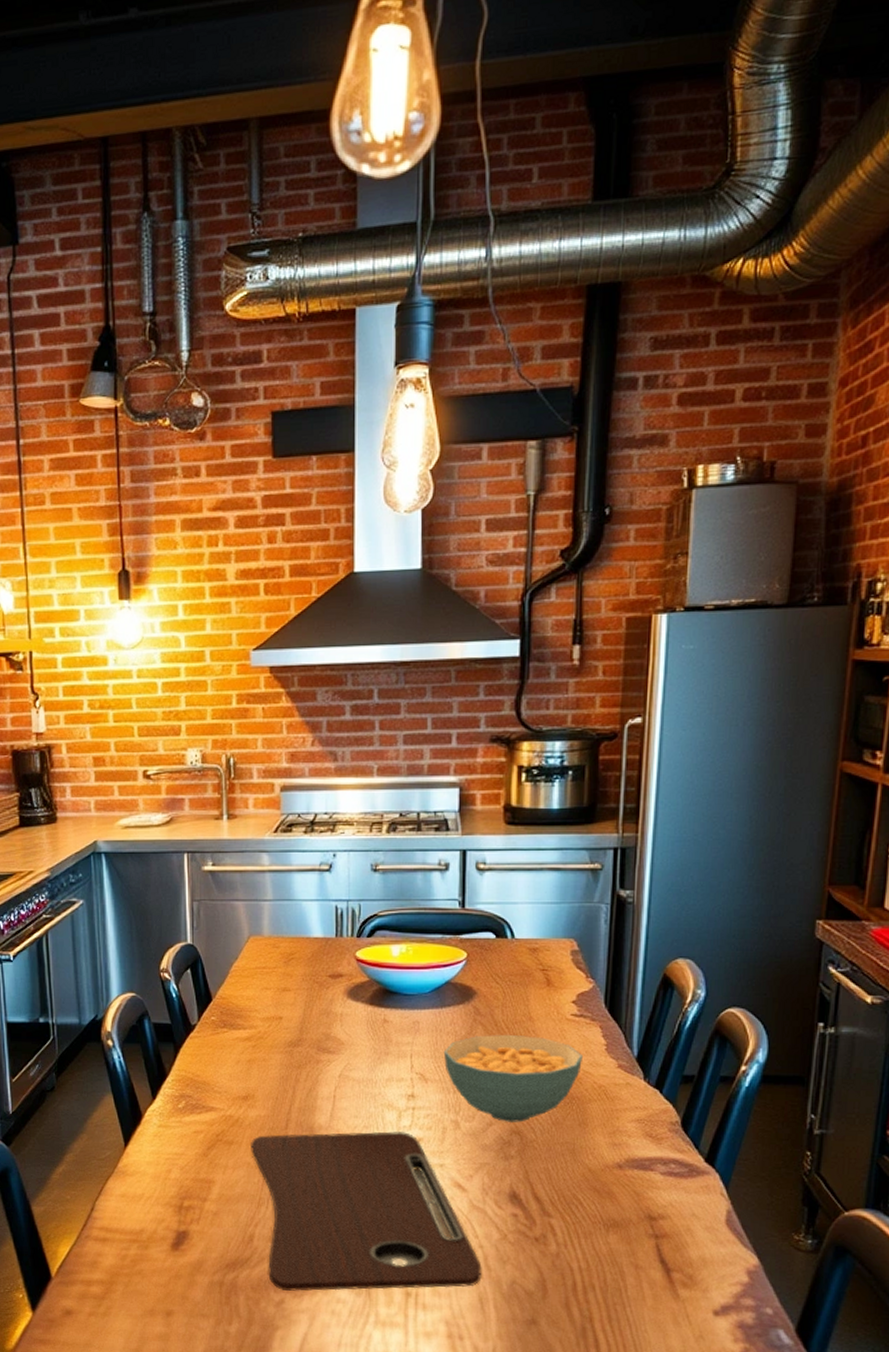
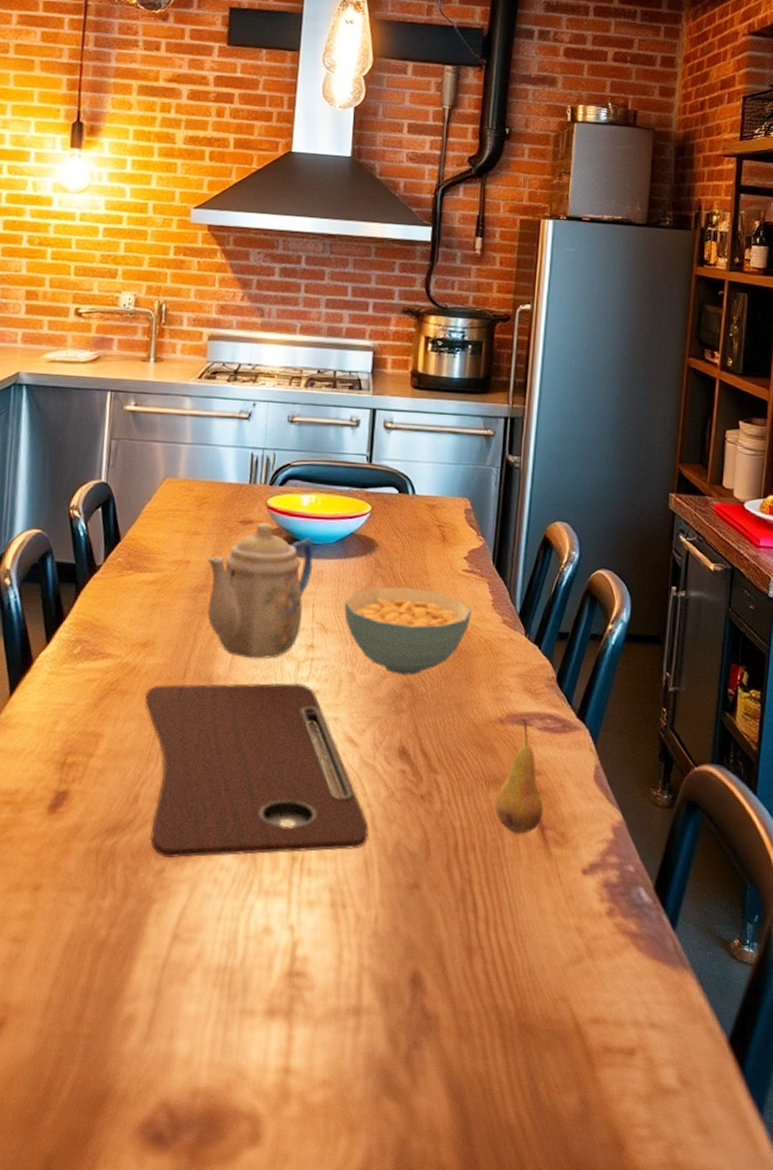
teapot: none [300,976,407,1109] -> present [207,522,314,659]
fruit: none [616,1163,669,1276] -> present [495,718,543,834]

